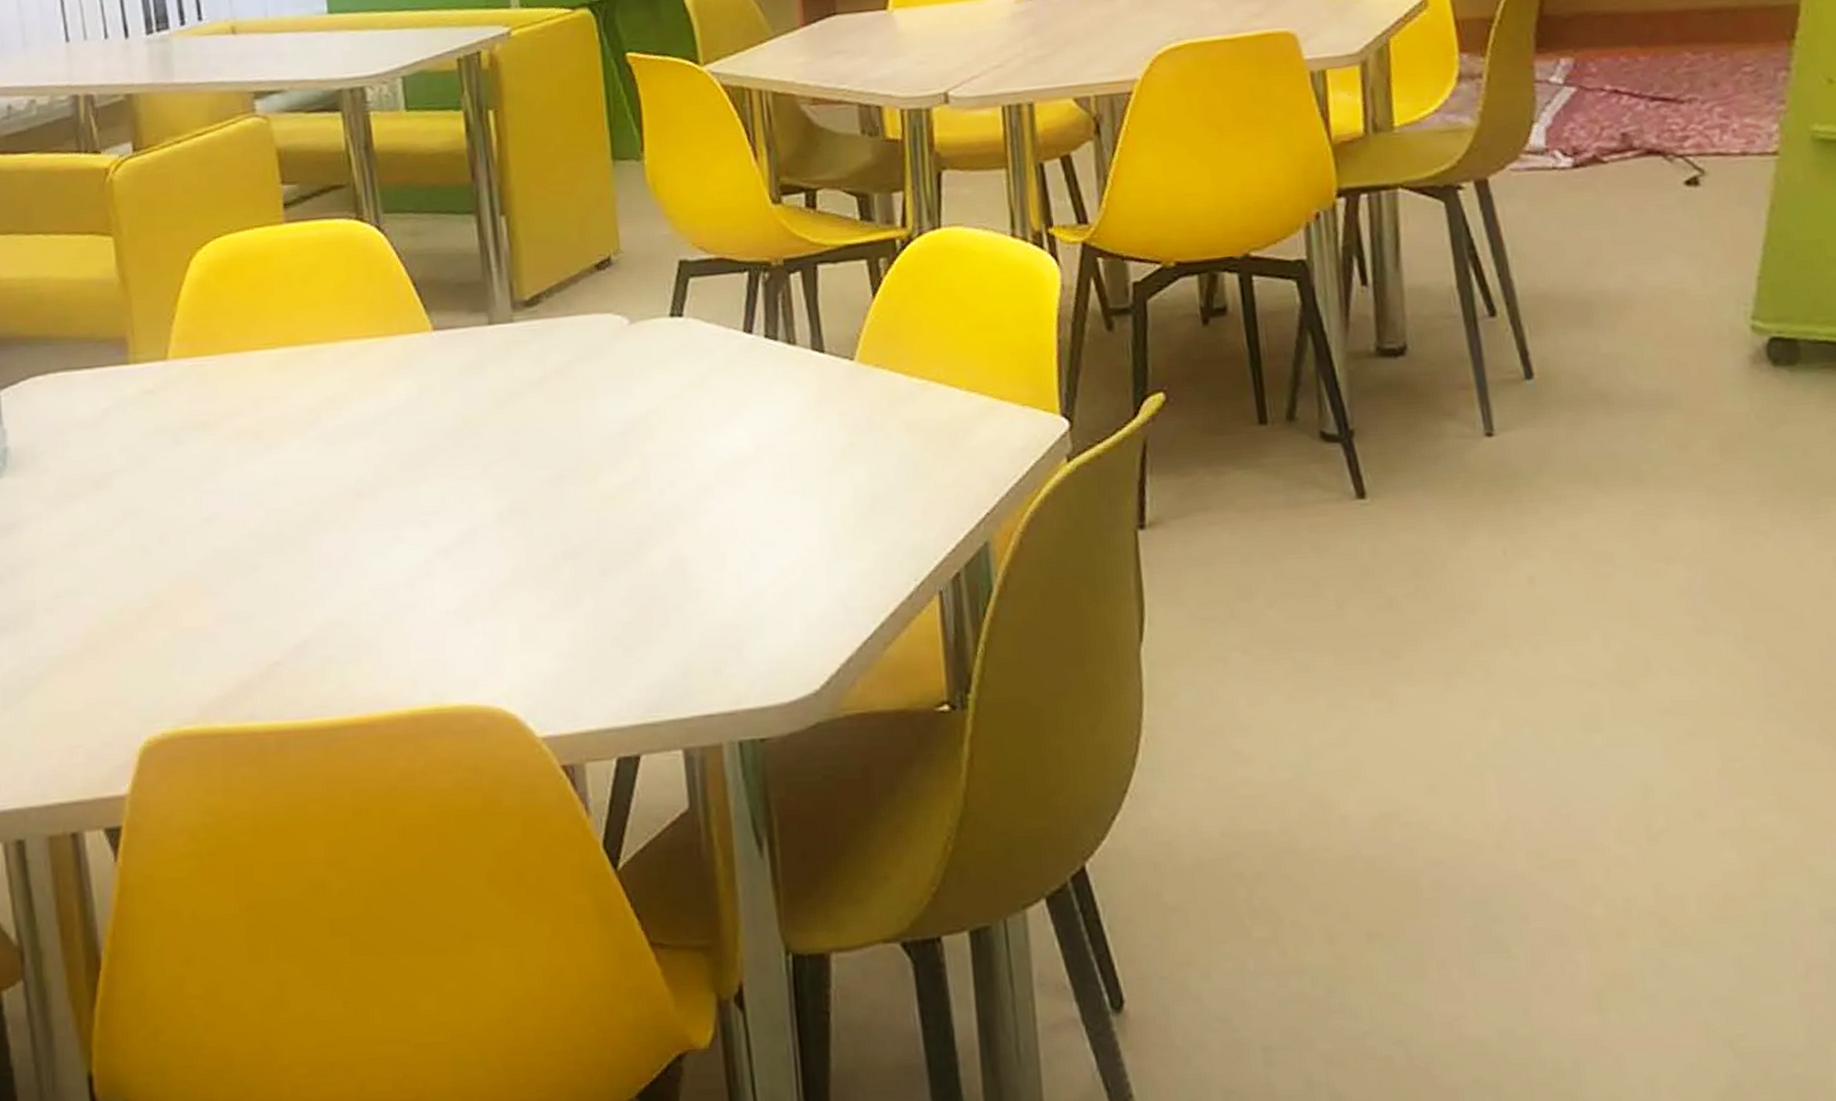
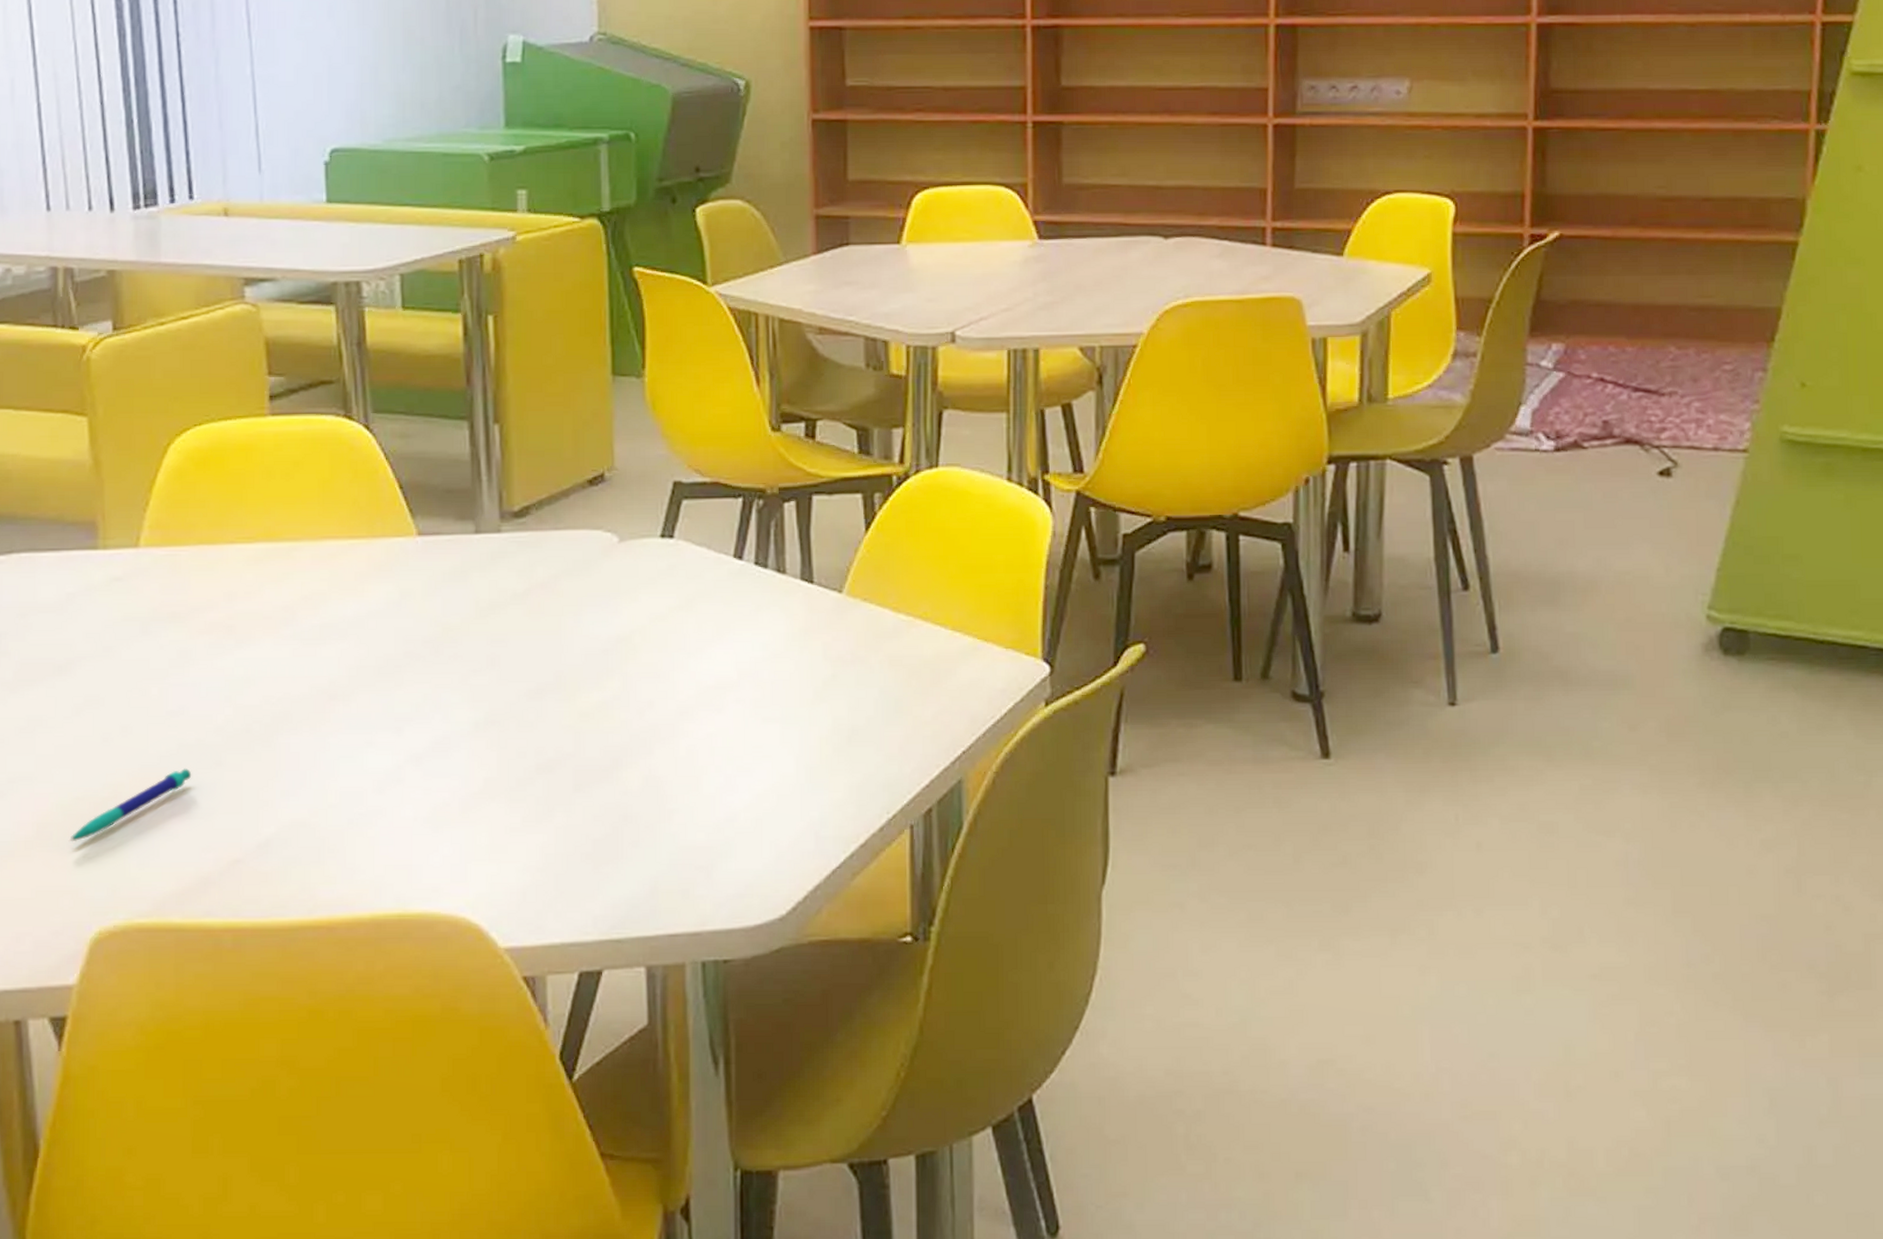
pen: none [115,574,229,653] -> present [69,768,192,842]

